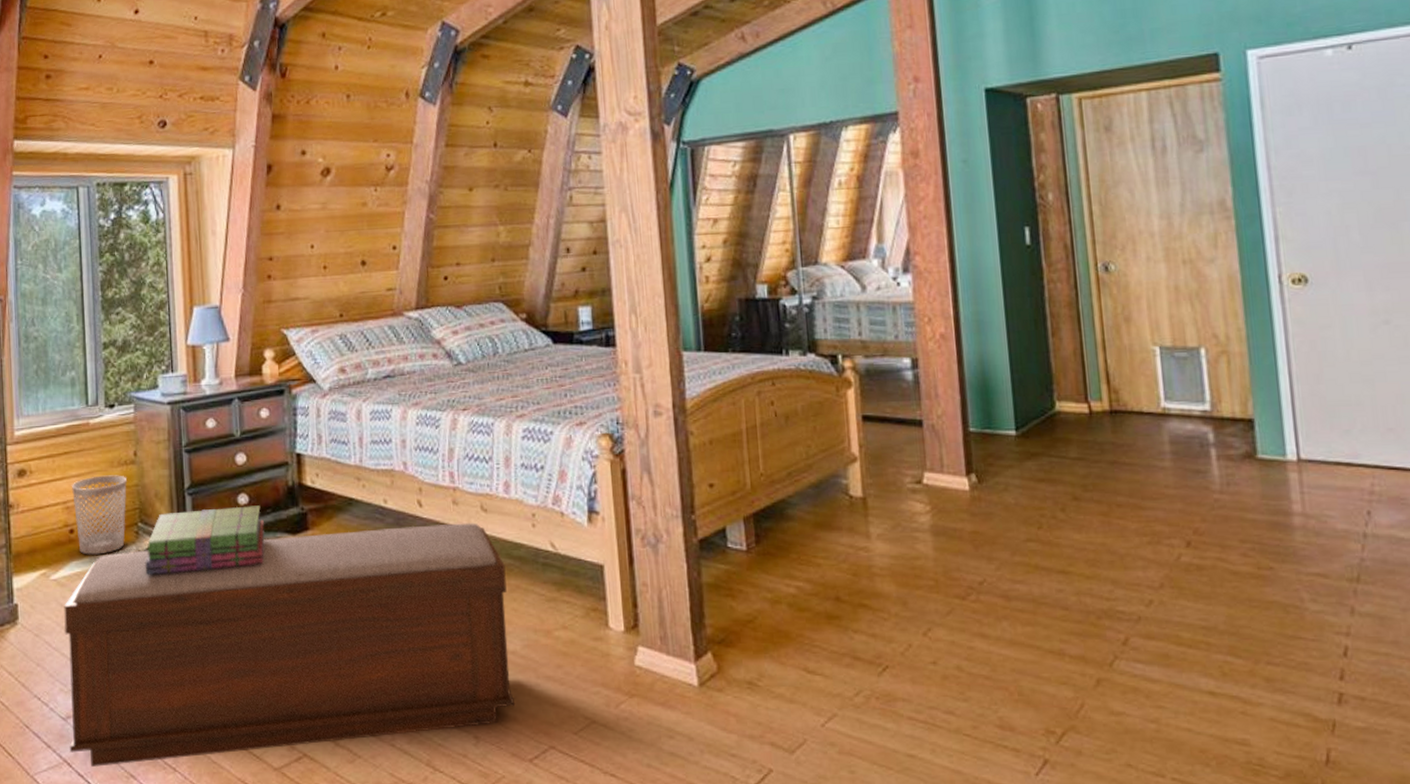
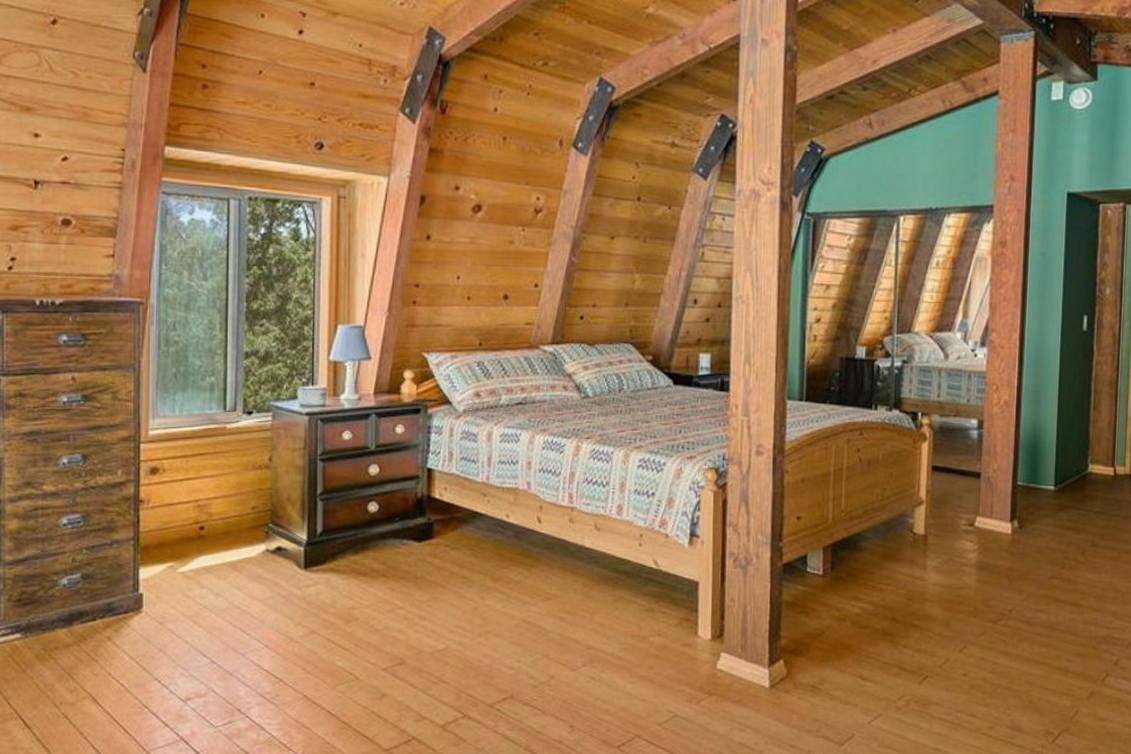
bench: present [64,523,514,767] -> none [187,539,611,745]
wastebasket: present [71,475,127,555] -> none [204,477,260,551]
stack of books: present [145,505,266,575] -> none [273,513,392,572]

